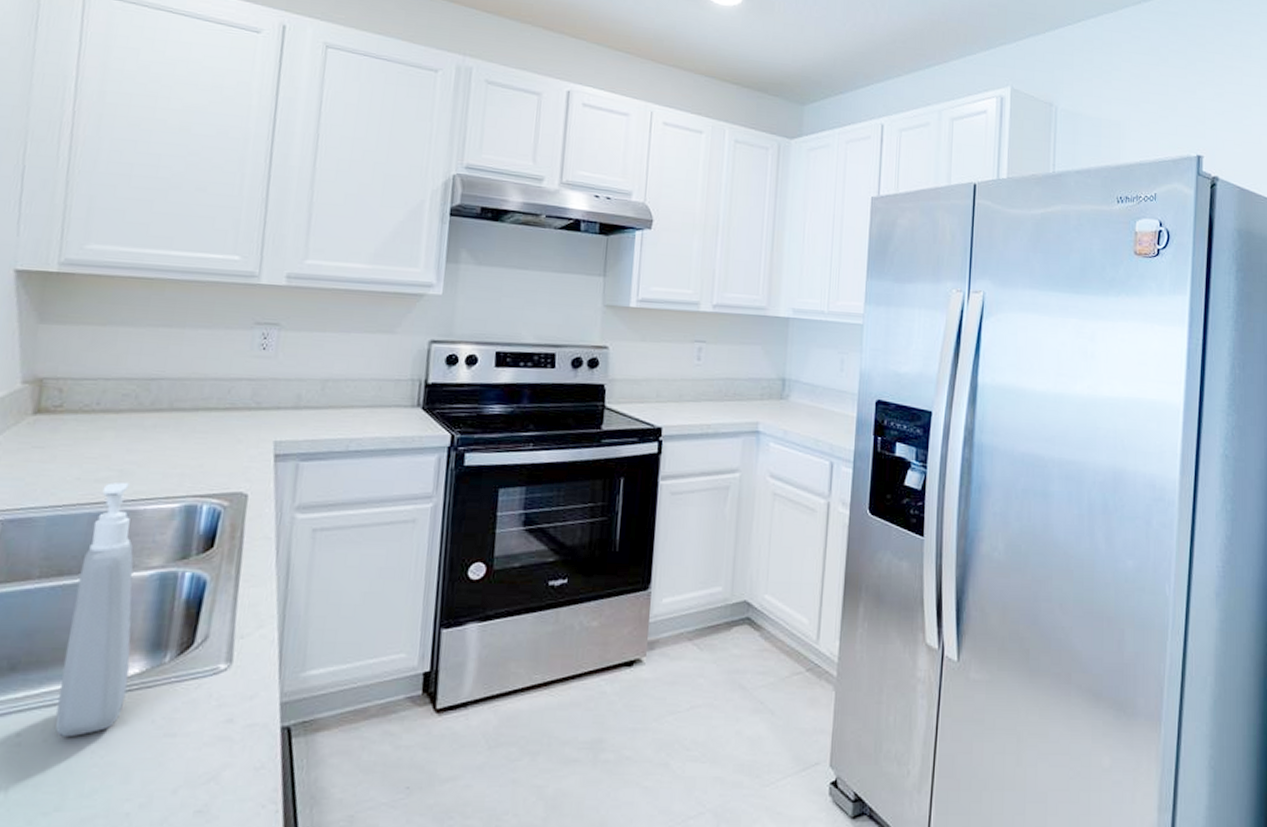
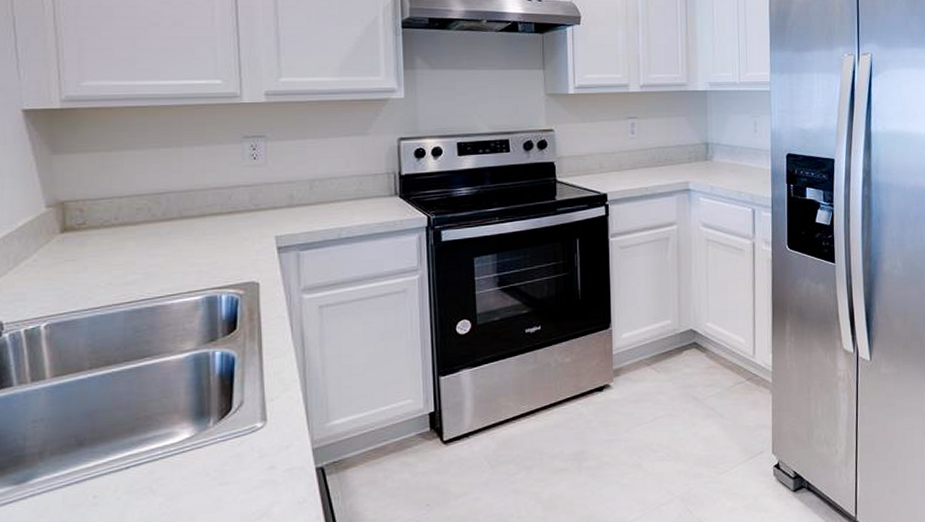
soap dispenser: present [55,482,134,738] -> none [123,282,181,495]

